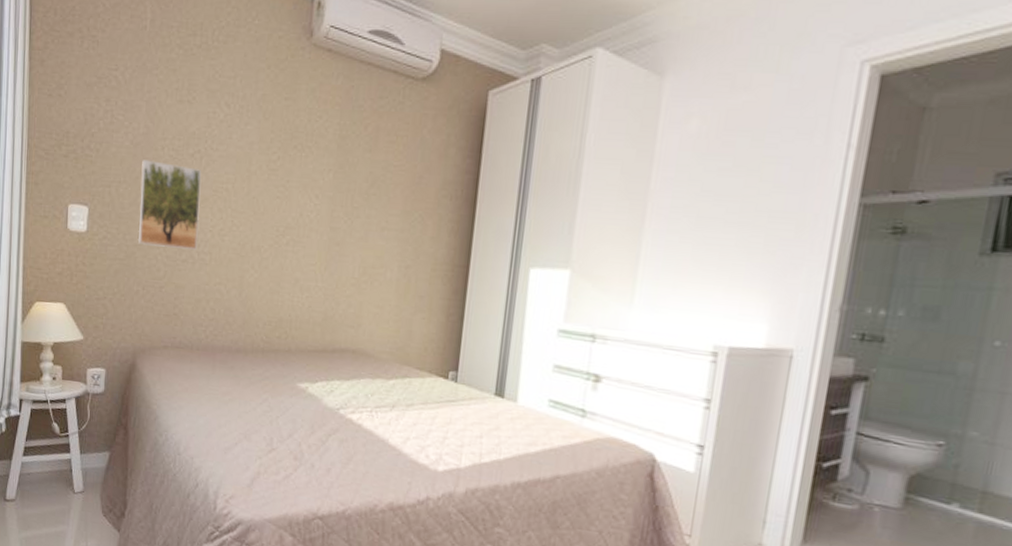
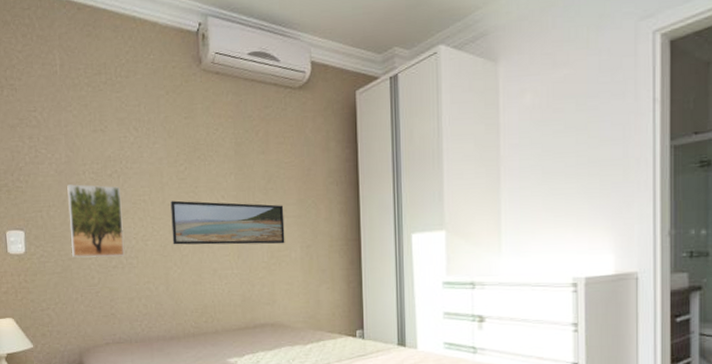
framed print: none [253,193,386,260] -> present [170,200,285,245]

